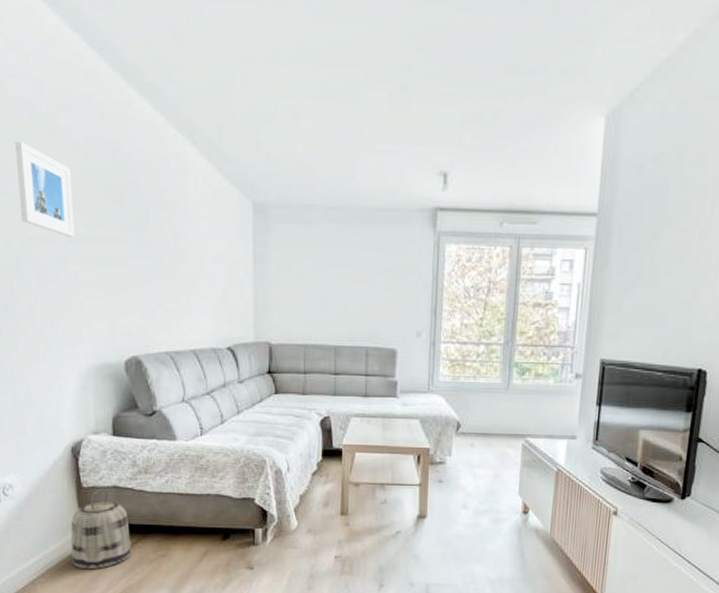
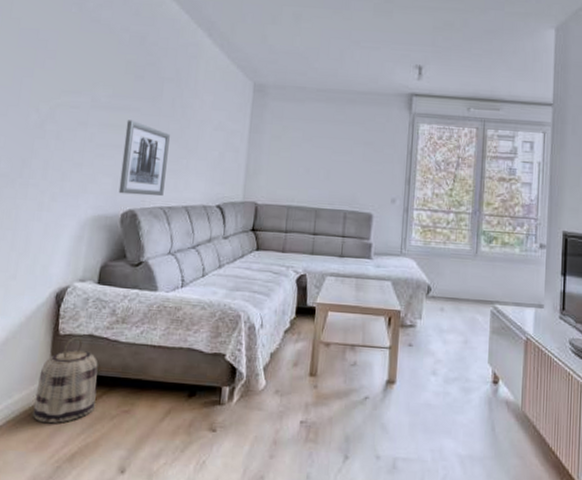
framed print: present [15,141,75,237] -> none [54,28,103,105]
wall art: none [113,254,167,341] -> present [118,120,170,197]

